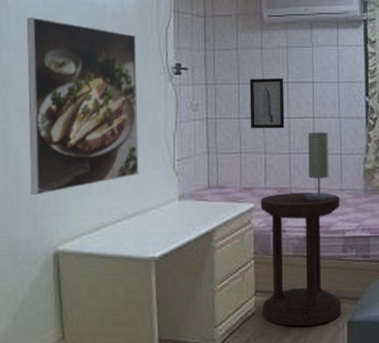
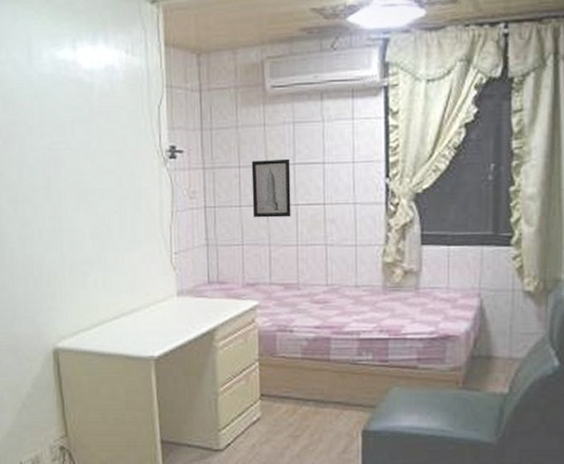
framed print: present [26,18,139,195] -> none [13,100,135,291]
side table: present [260,192,341,326] -> none [265,289,355,433]
table lamp: present [302,132,336,201] -> none [312,221,349,299]

